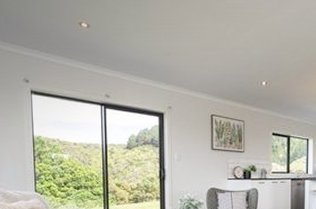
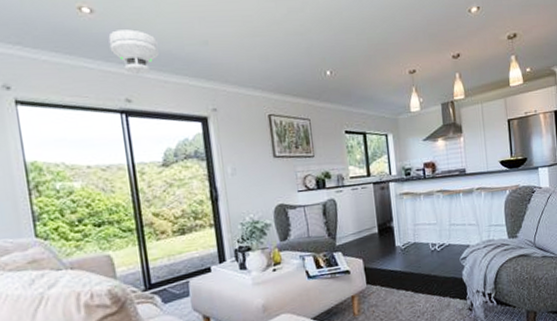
smoke detector: none [98,41,133,76] -> present [108,29,159,75]

